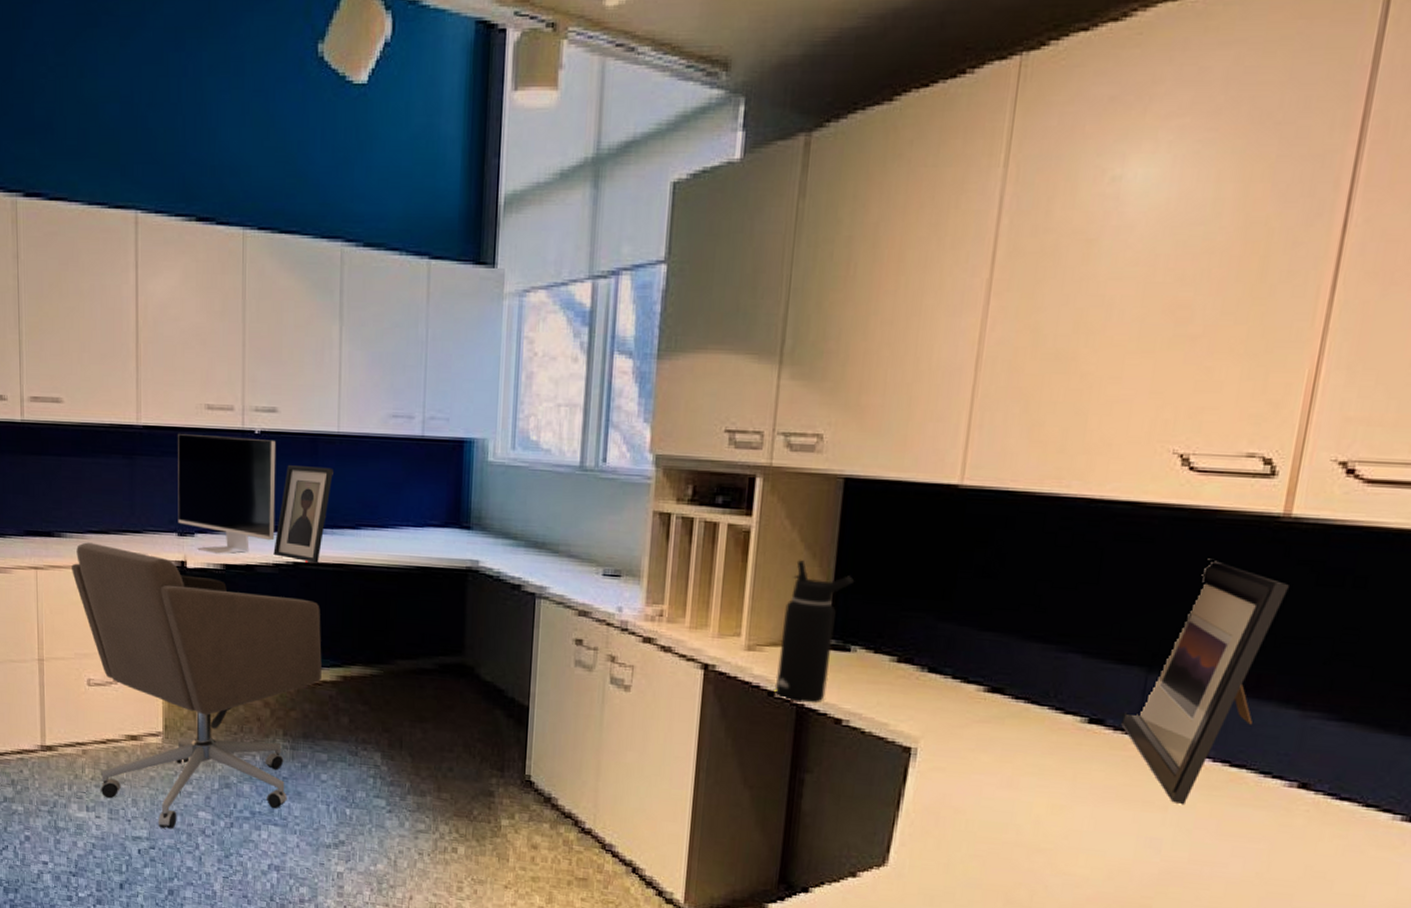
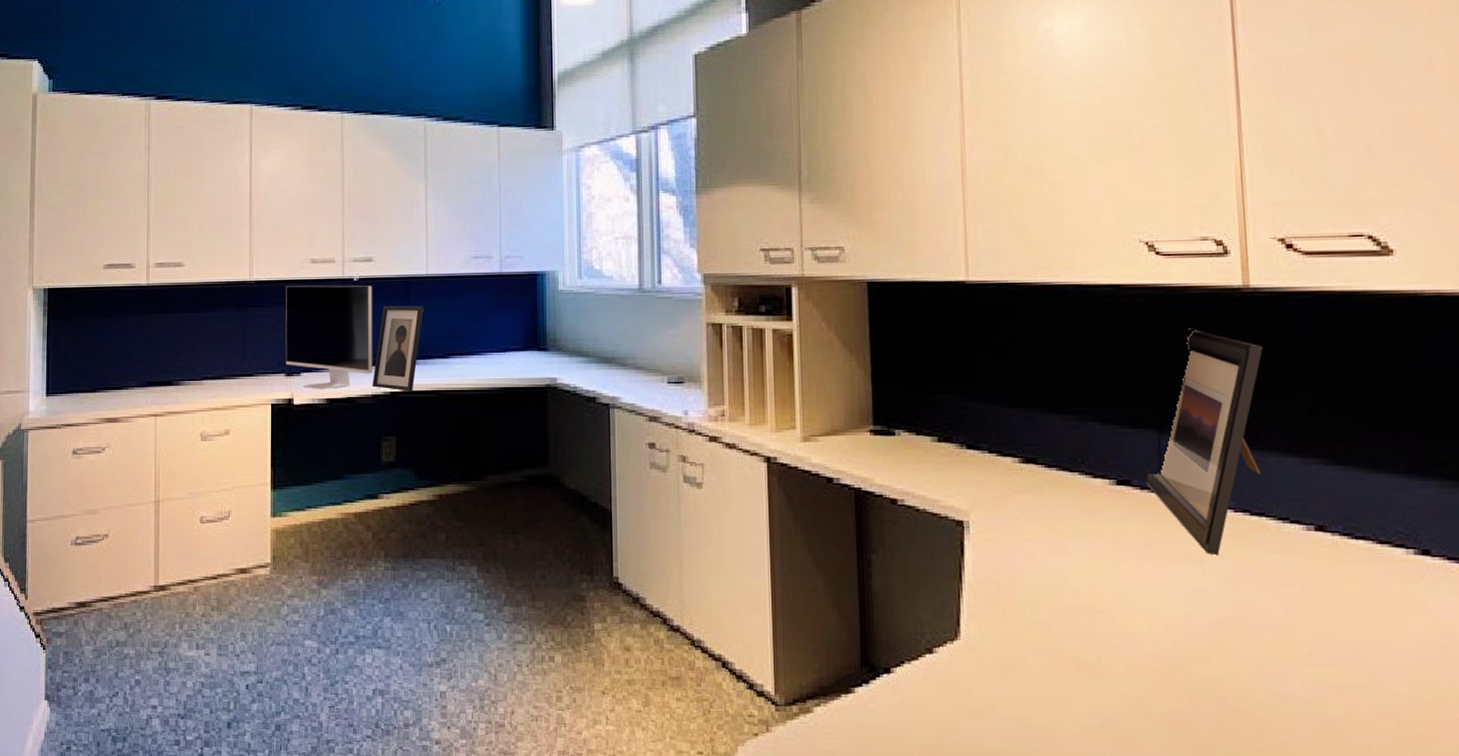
office chair: present [72,542,322,829] -> none [188,388,419,661]
water bottle: present [774,559,855,702] -> none [832,355,890,485]

